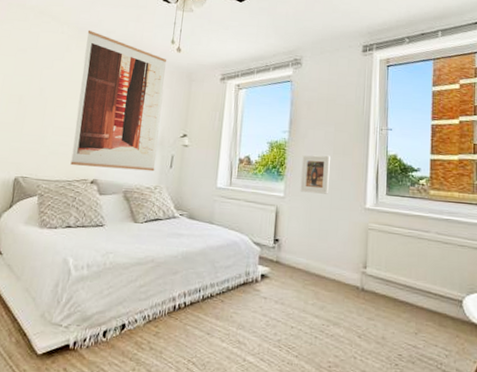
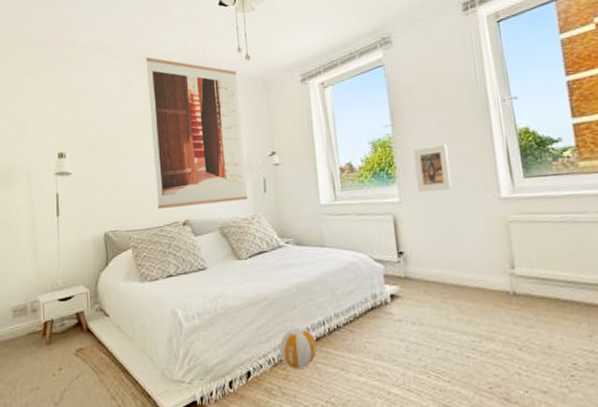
volleyball: none [155,291,190,328] -> present [279,327,317,368]

